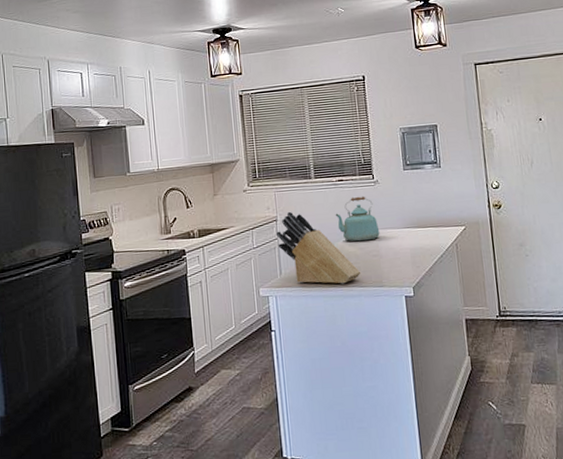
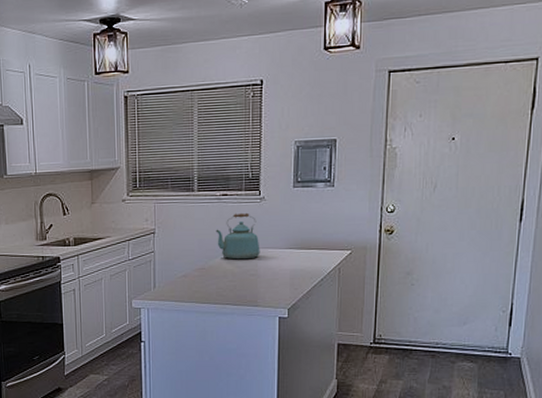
knife block: present [275,211,361,284] -> none [152,224,237,301]

